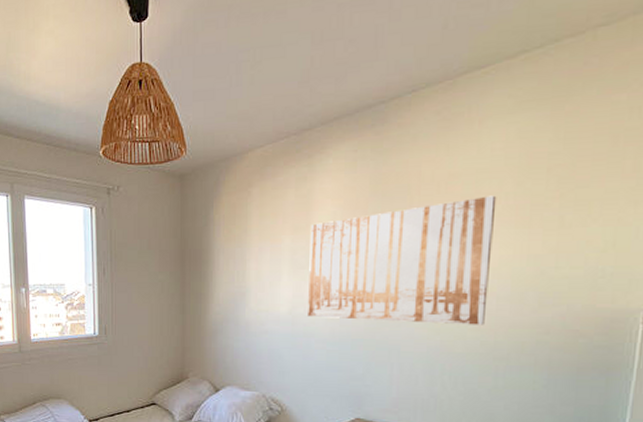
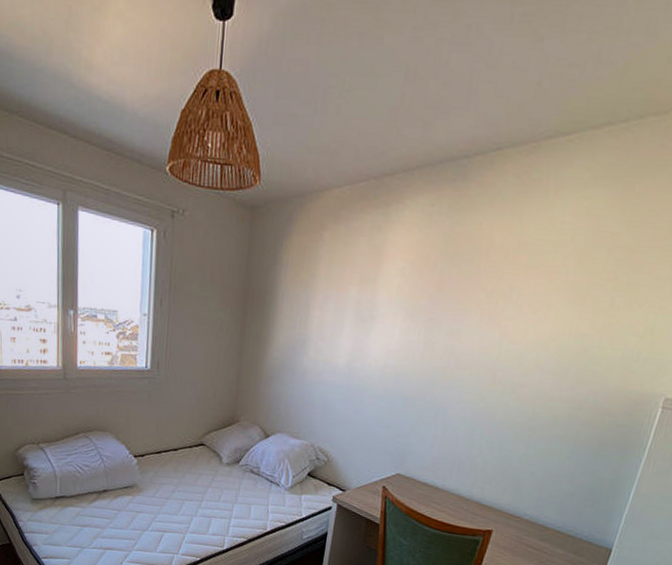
wall art: present [308,195,497,325] -> none [364,269,558,396]

